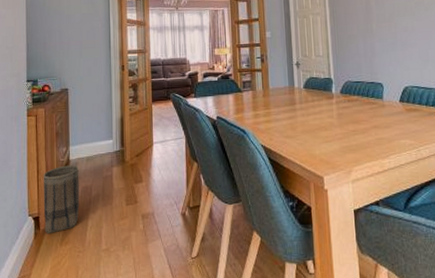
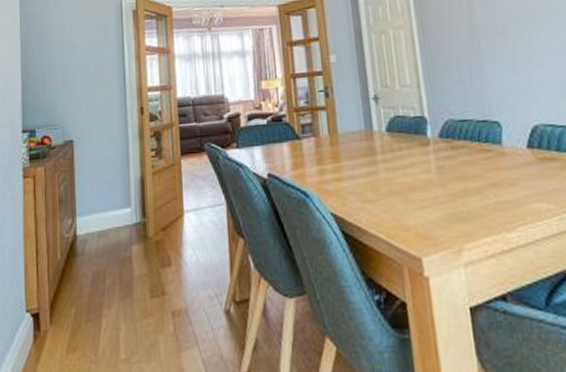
basket: present [43,165,80,234] -> none [43,242,90,338]

